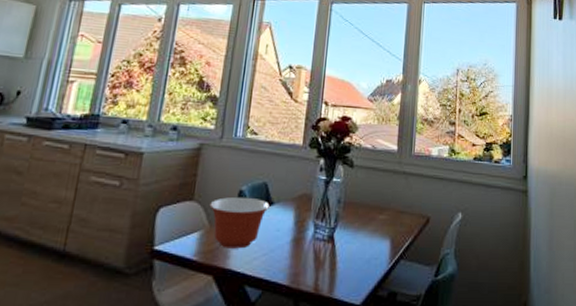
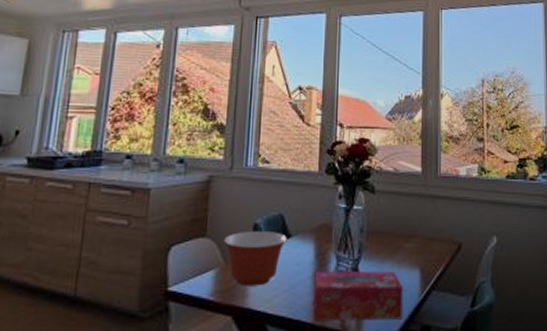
tissue box: none [289,237,374,285] -> present [313,270,403,321]

